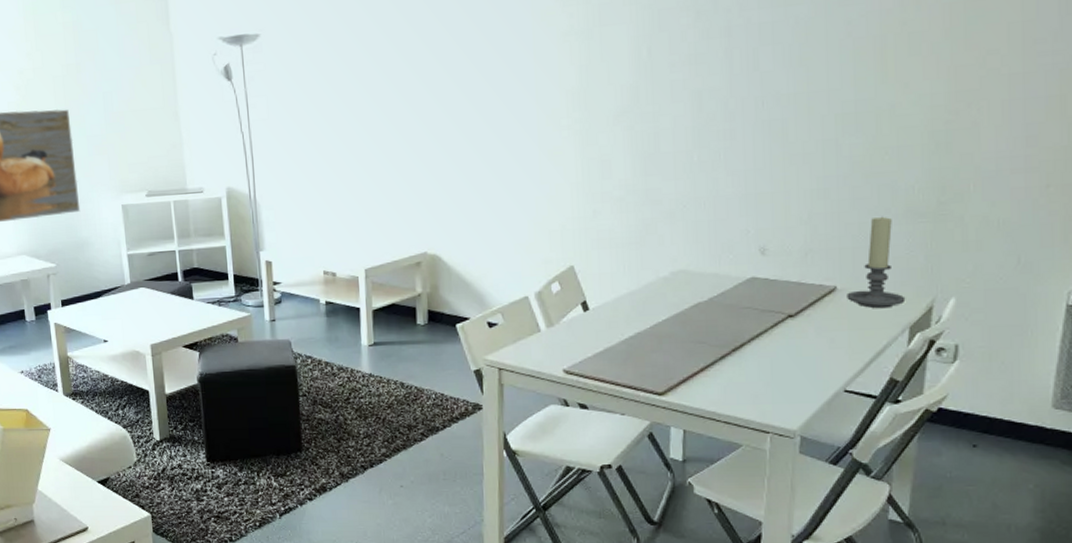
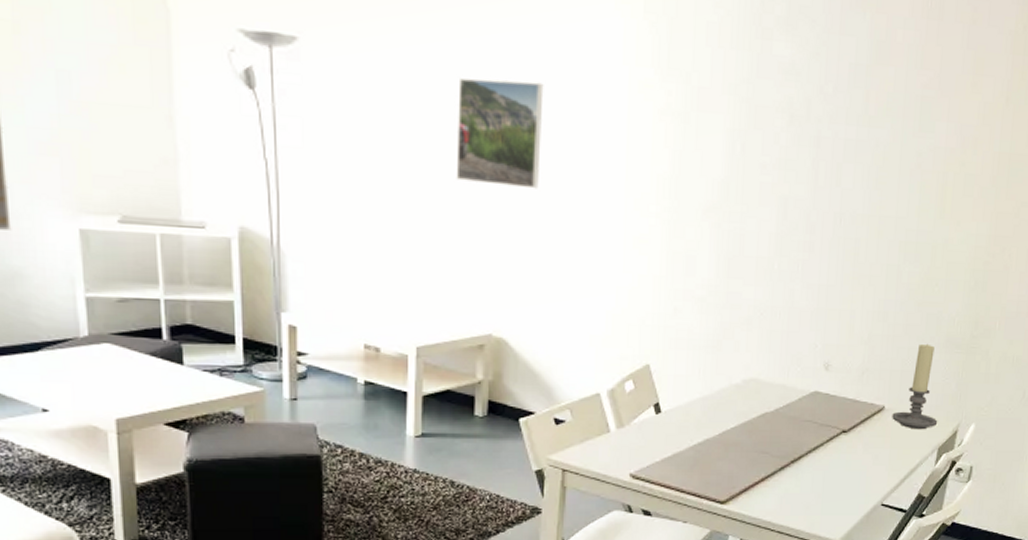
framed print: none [384,30,458,125] -> present [456,78,544,189]

